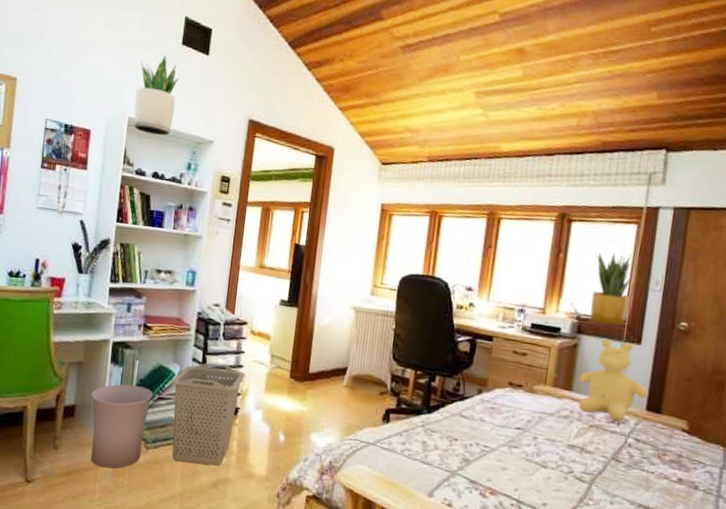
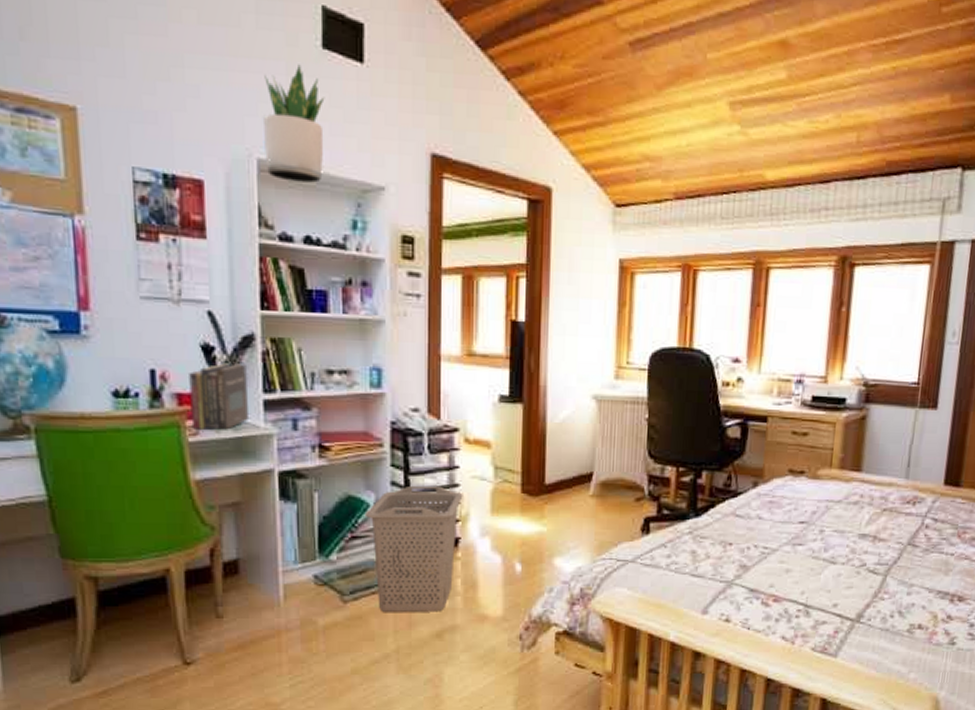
books: none [58,258,101,307] -> present [189,363,248,430]
waste bin: present [91,384,153,469] -> none [258,525,344,633]
teddy bear: present [578,338,649,422] -> none [868,406,947,501]
planter: present [590,252,635,326] -> none [879,301,928,390]

